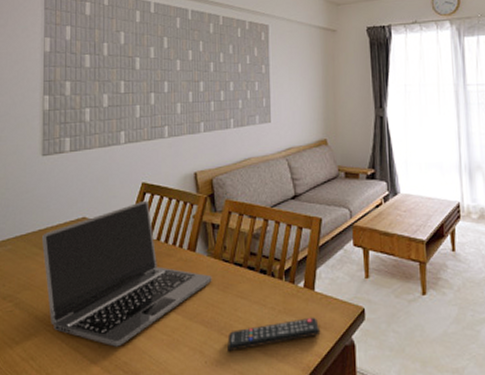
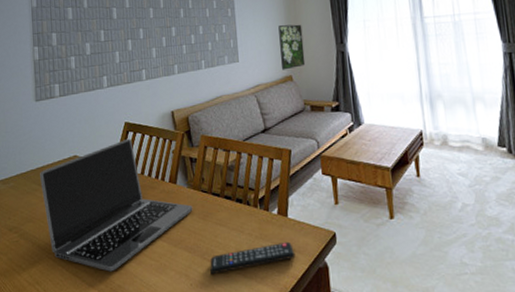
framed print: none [315,85,342,133] -> present [278,24,306,70]

